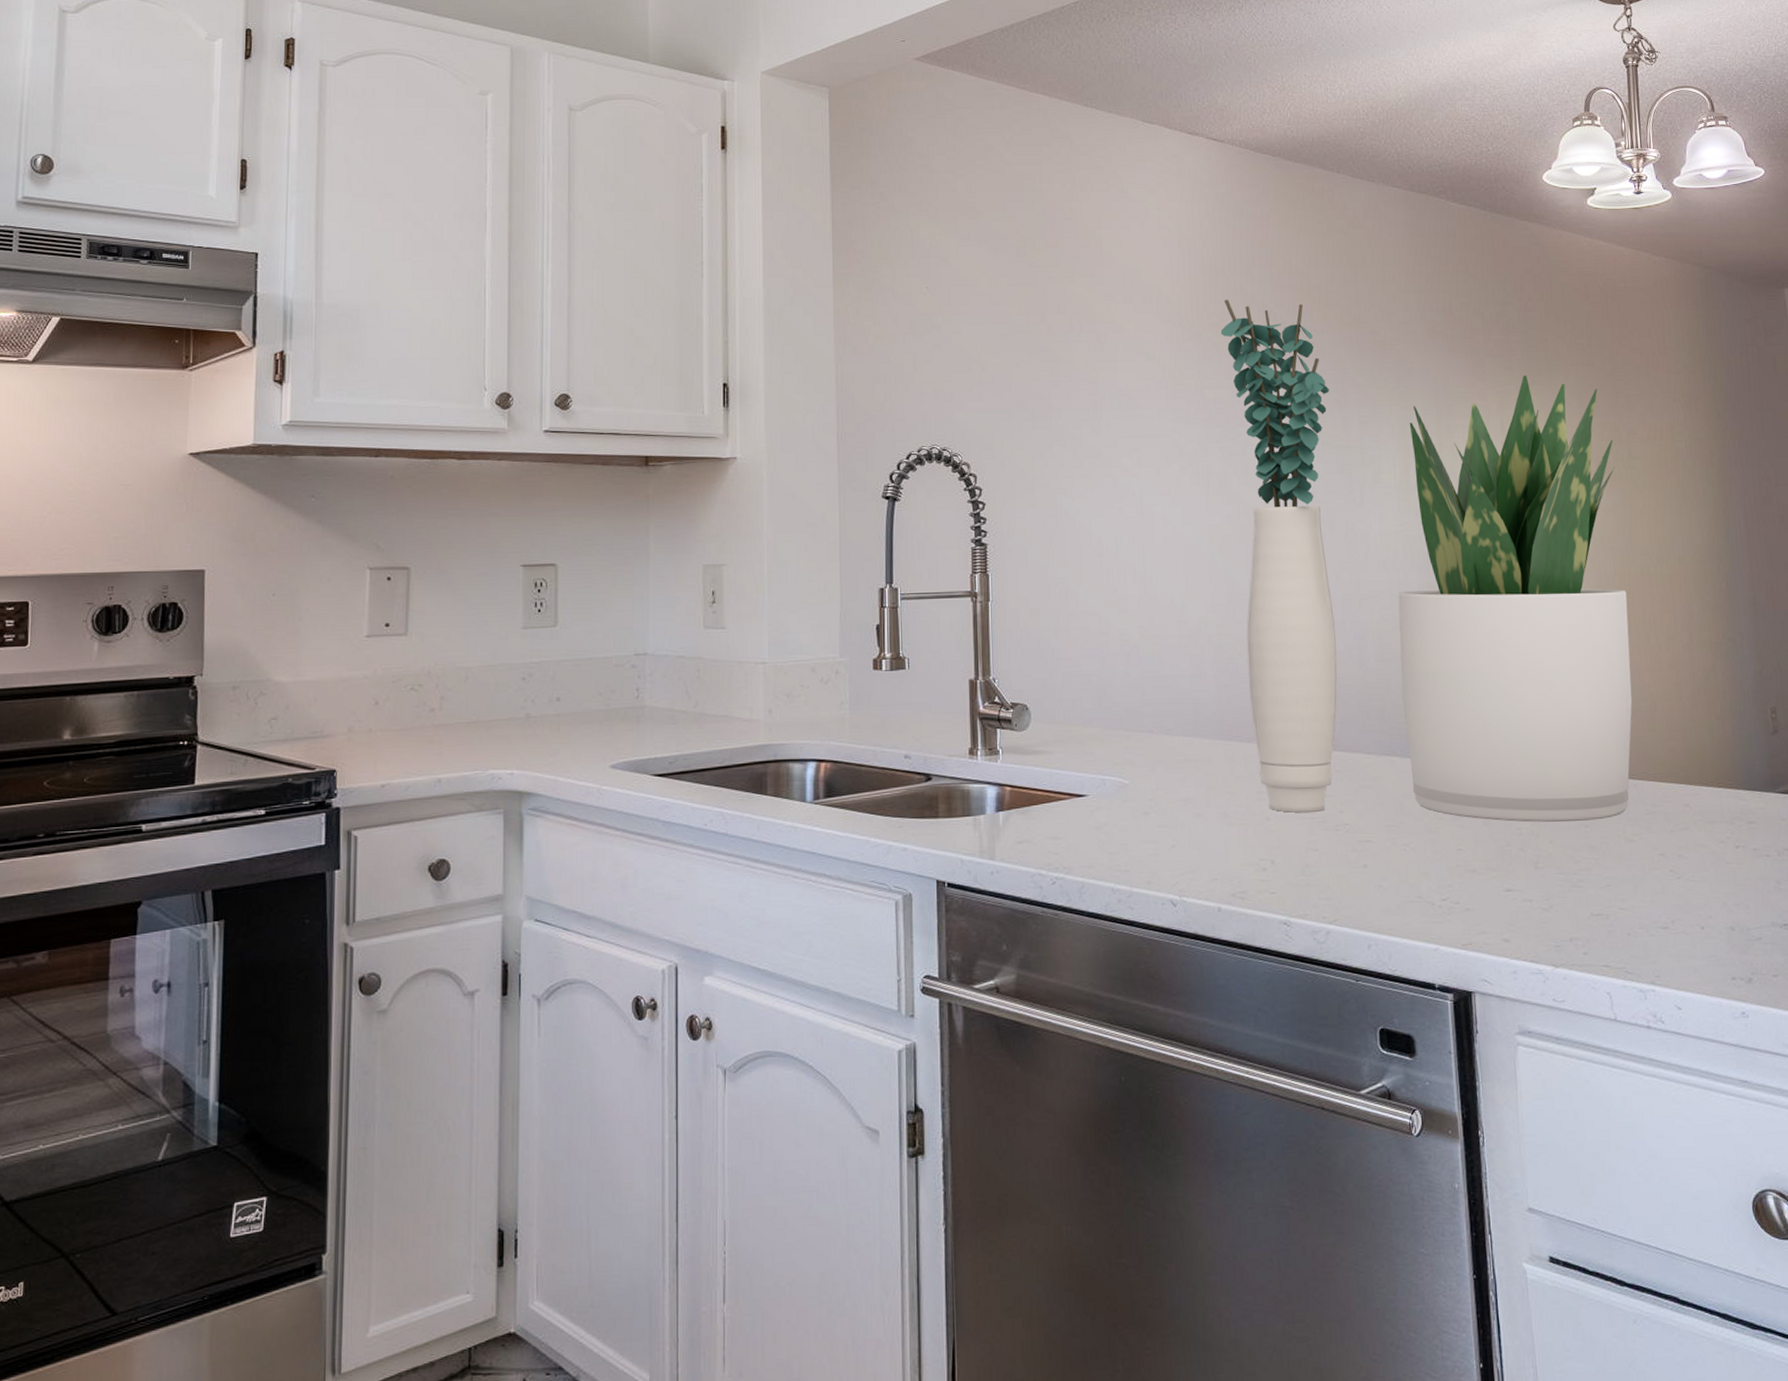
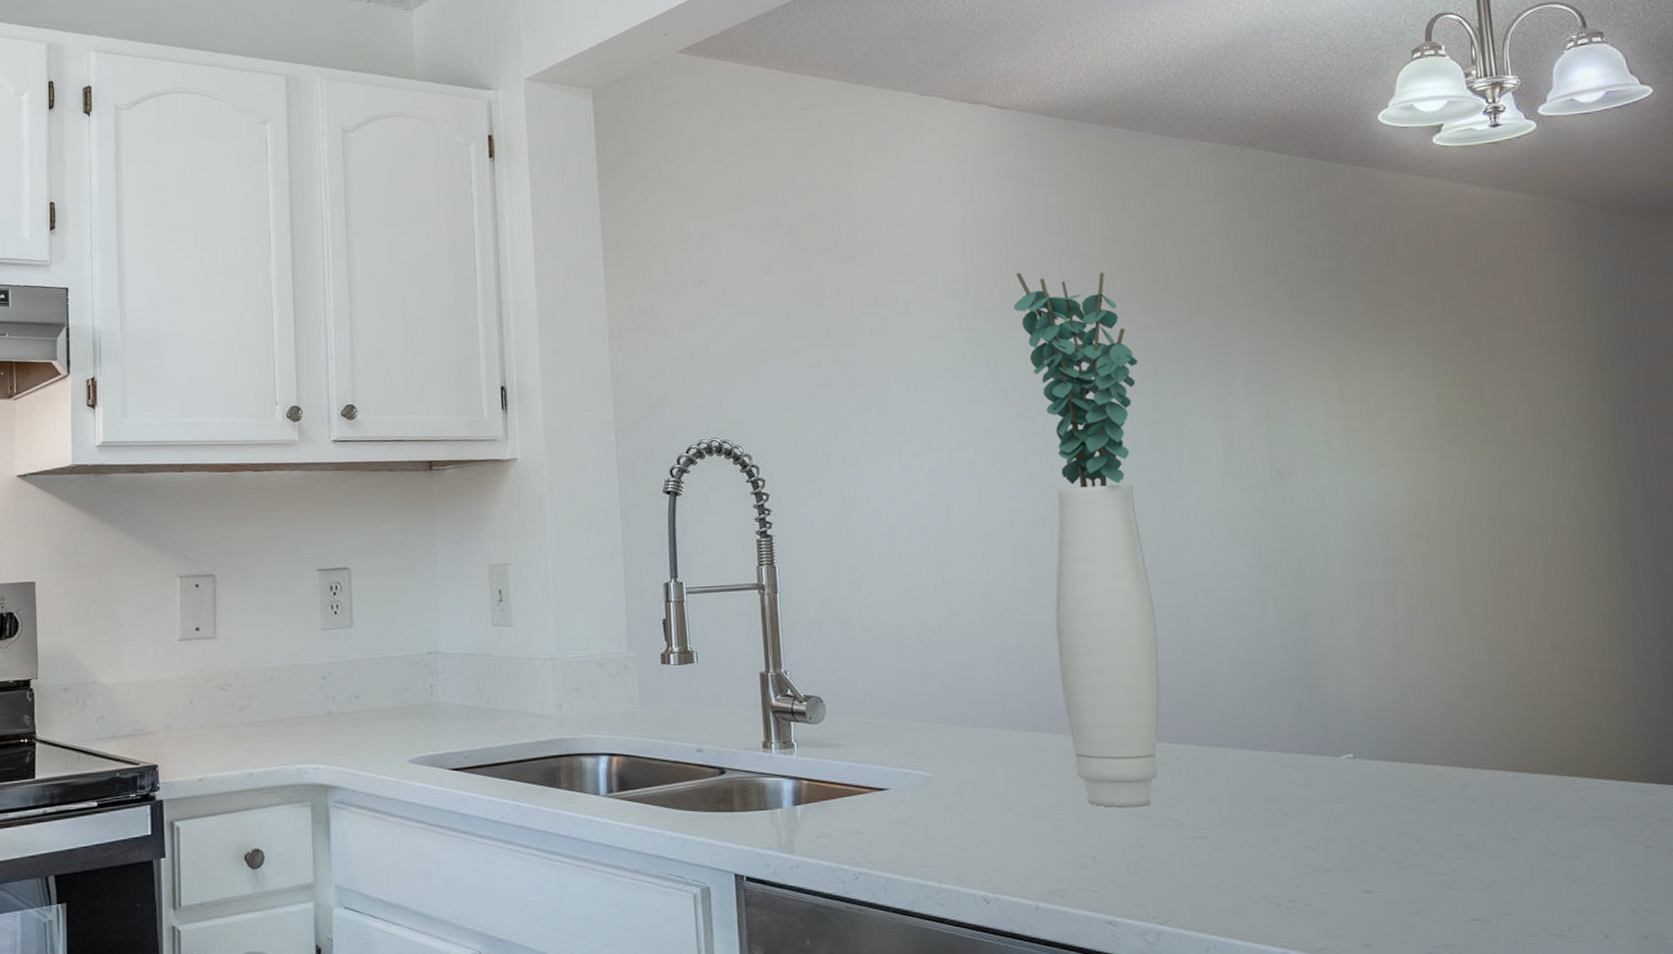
planter: present [1397,375,1633,822] -> none [1225,334,1510,819]

